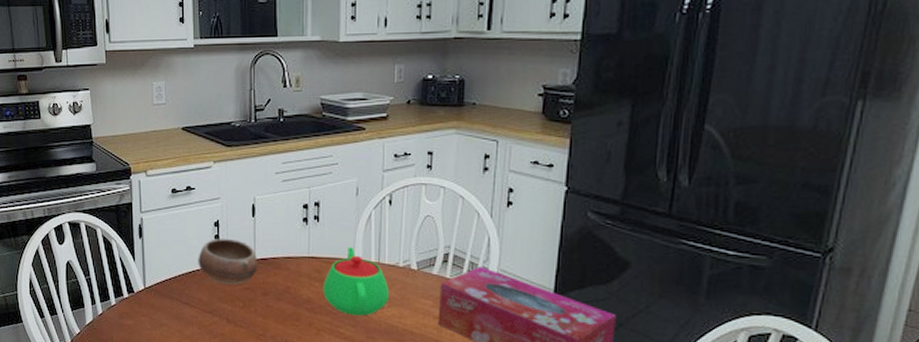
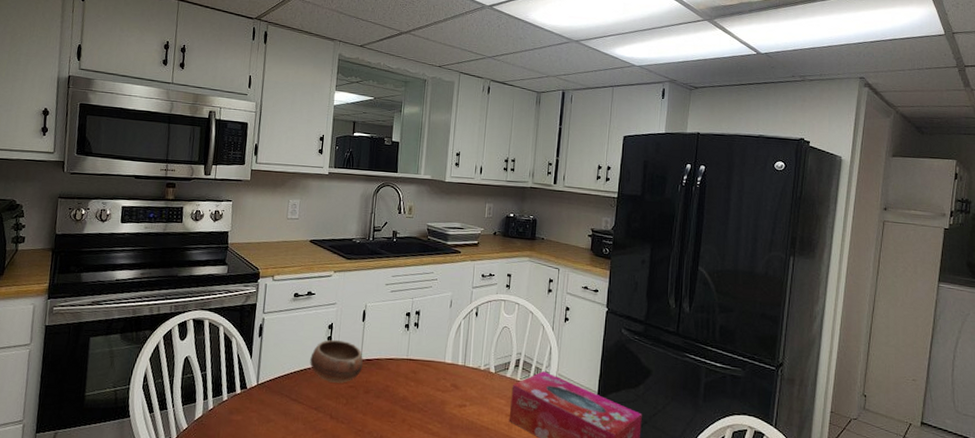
teapot: present [323,246,390,316] -> none [416,350,472,414]

